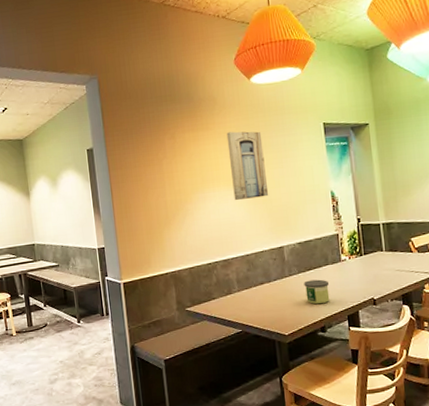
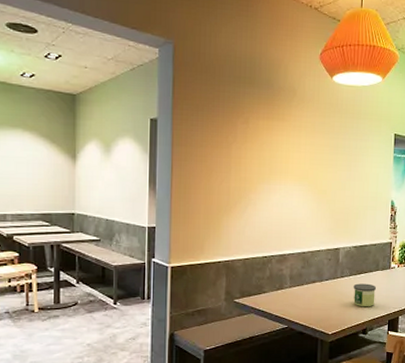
wall art: present [226,131,269,200] -> none [299,127,336,197]

